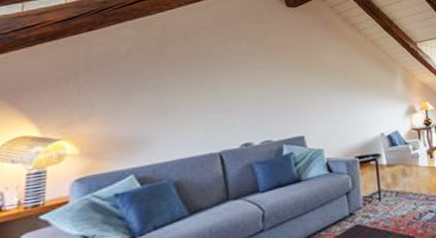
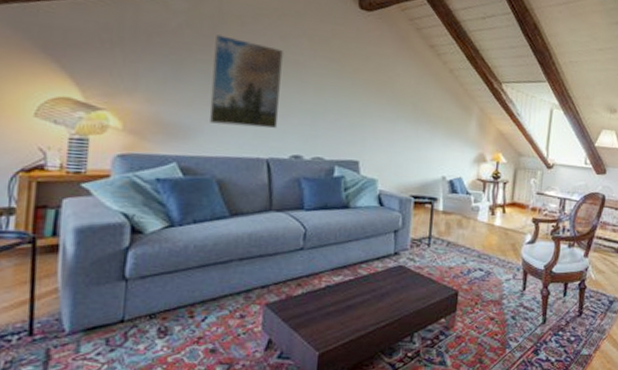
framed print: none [162,51,227,131] -> present [209,35,283,129]

